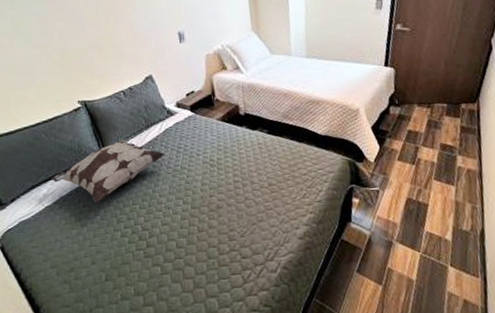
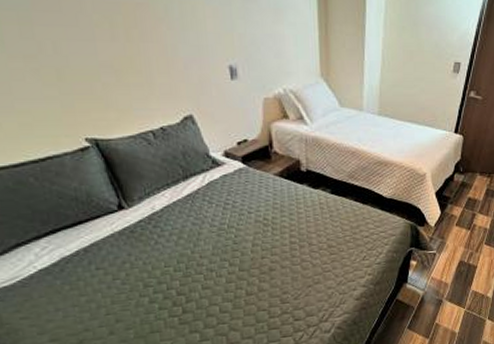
decorative pillow: present [51,139,165,203] -> none [46,191,209,264]

